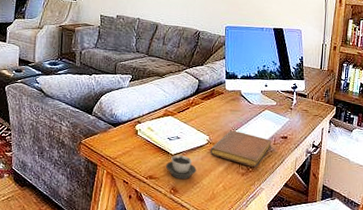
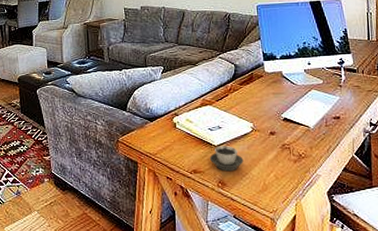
notebook: present [210,130,272,168] -> none [255,114,324,153]

